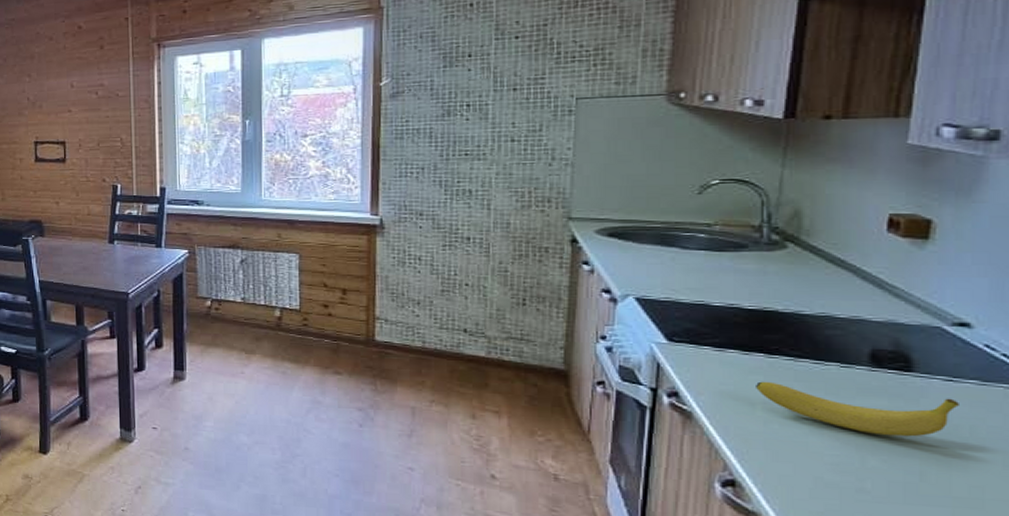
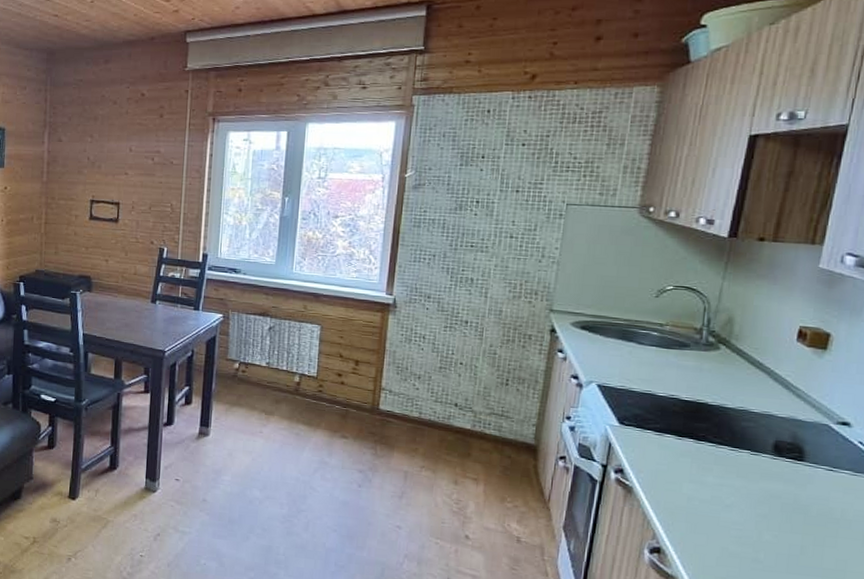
fruit: present [756,381,959,437] -> none [684,463,836,517]

